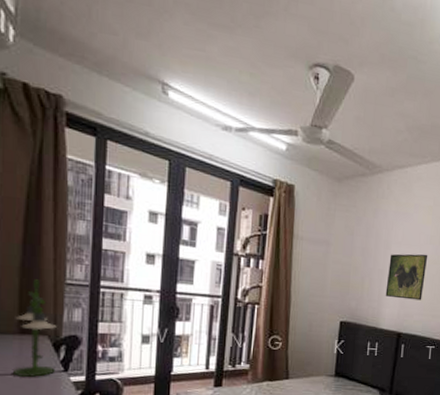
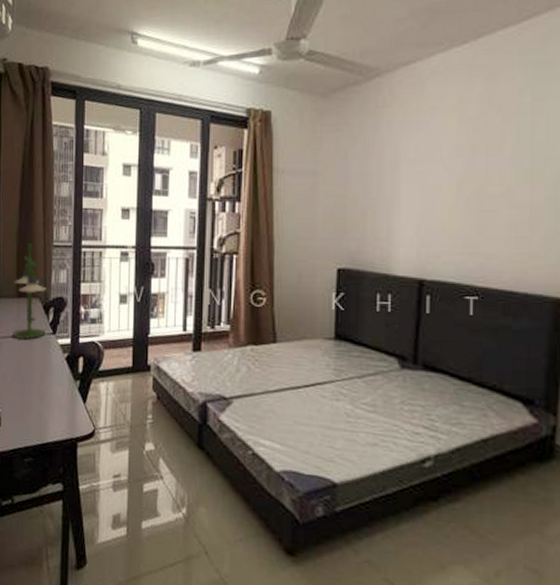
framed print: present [385,254,428,301] -> none [397,170,457,234]

